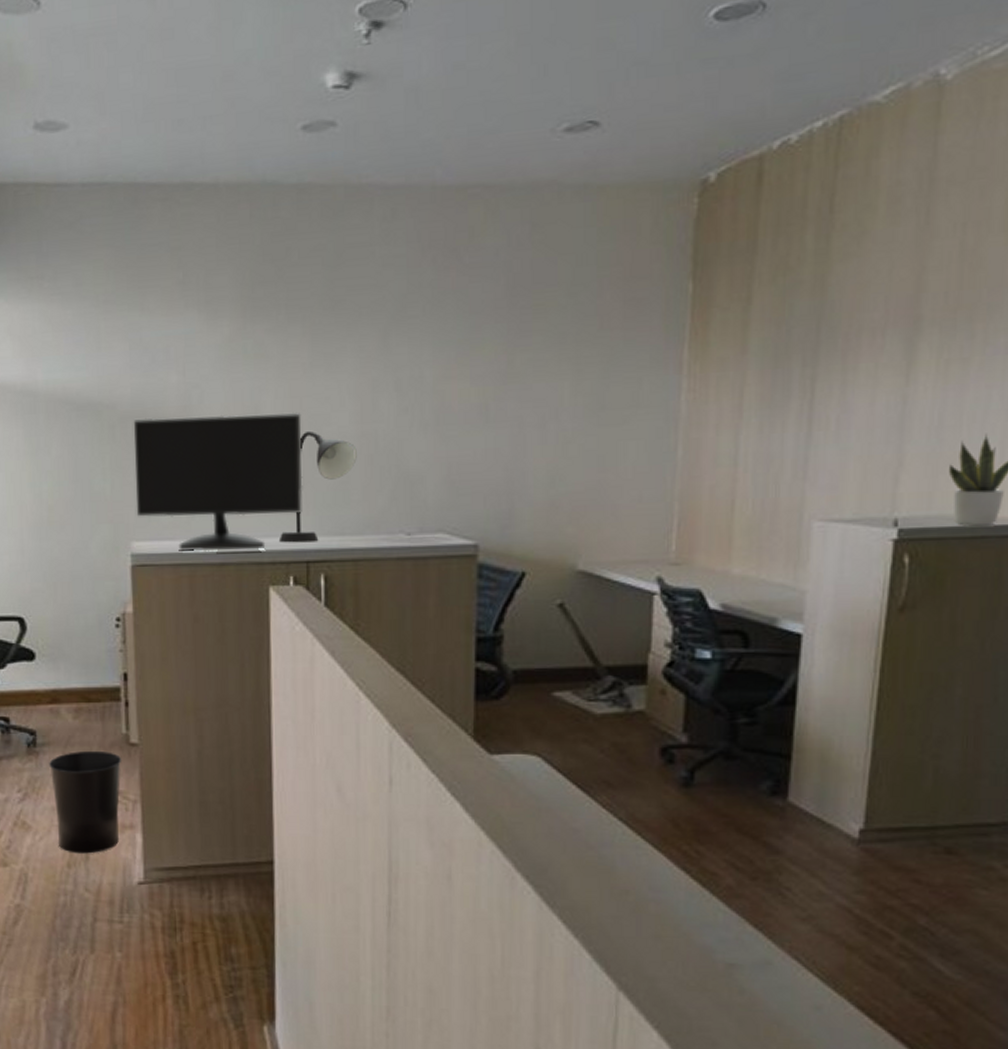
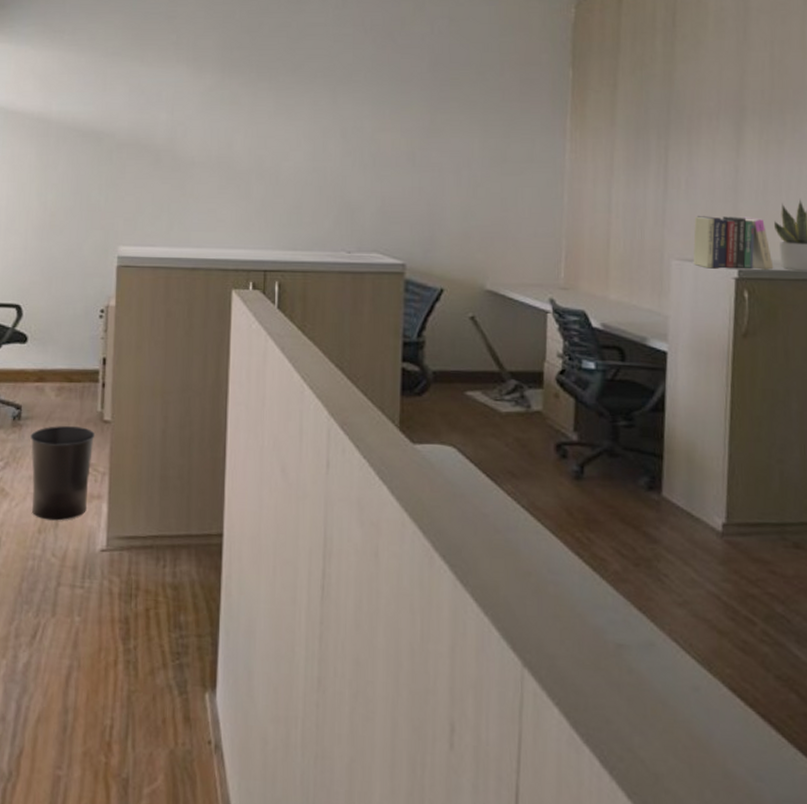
computer monitor: present [134,412,303,552] -> none [124,146,265,258]
desk lamp: present [278,430,357,543] -> none [242,164,309,255]
books: none [840,461,945,530] -> present [693,216,774,271]

